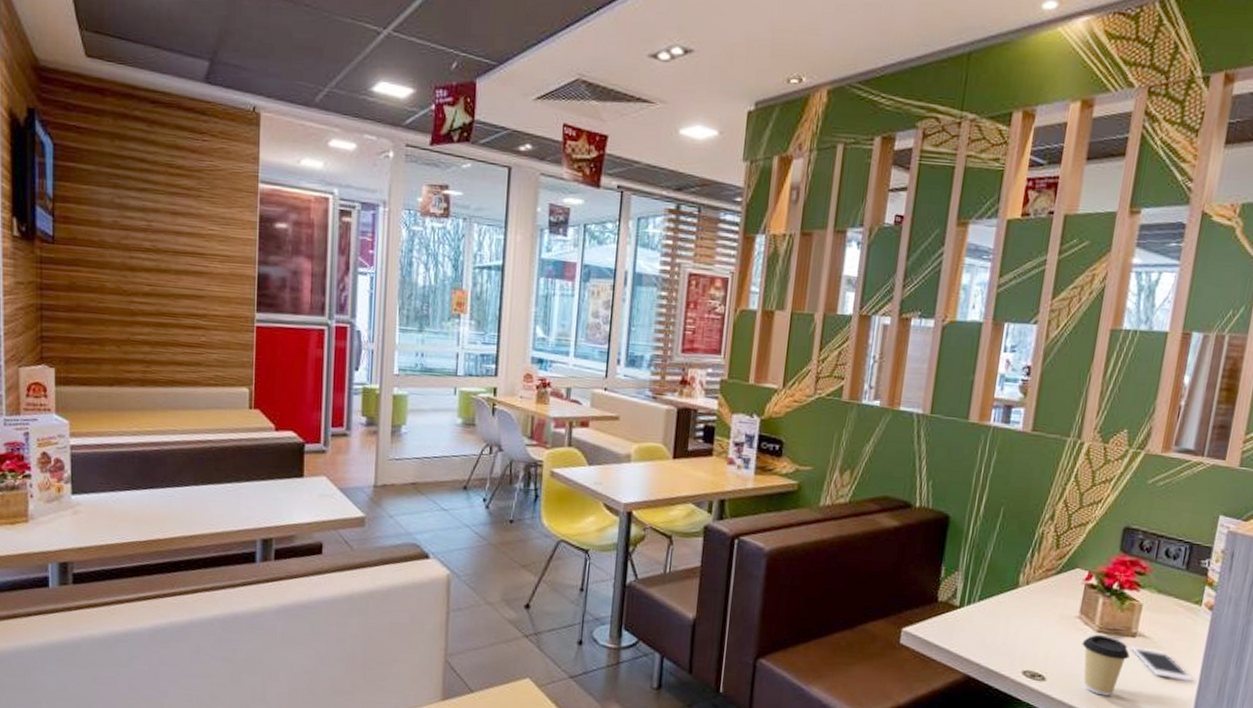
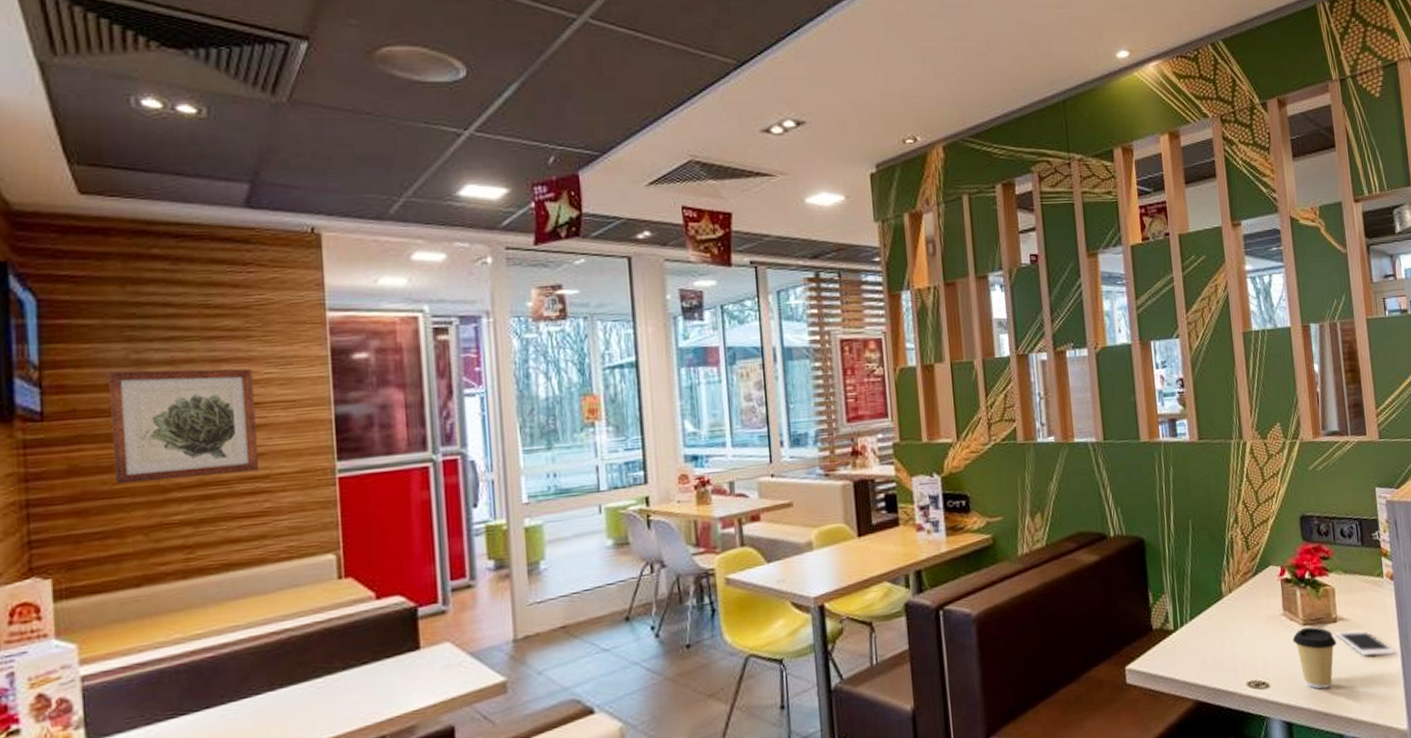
wall art: none [99,211,200,310] -> present [109,368,260,484]

